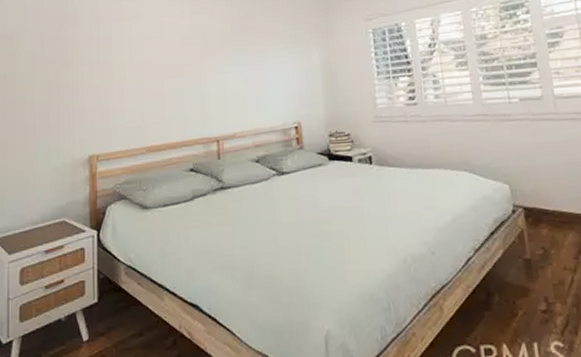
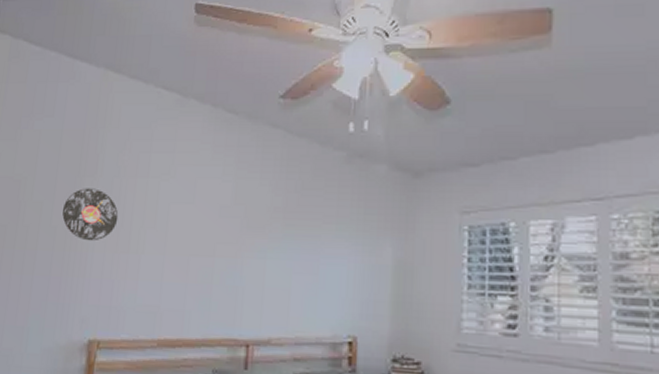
wall clock: none [53,35,100,78] -> present [62,188,119,241]

